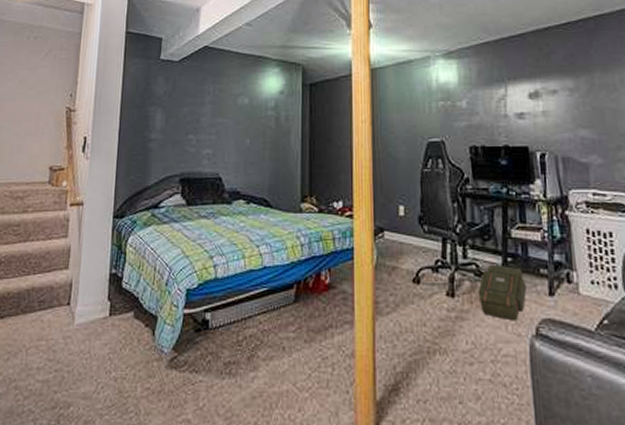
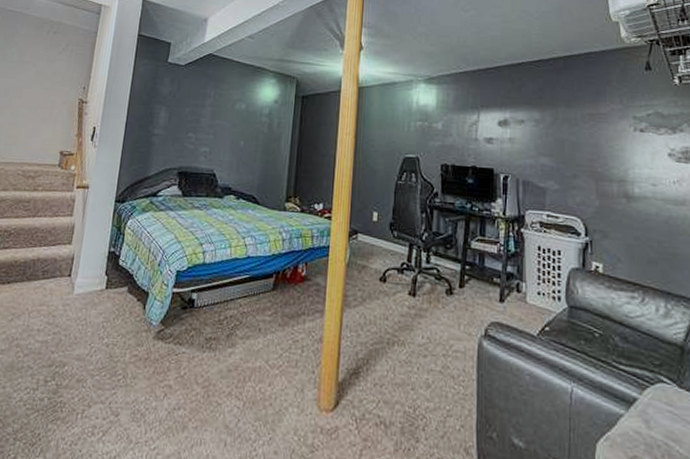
backpack: present [478,264,527,321] -> none [437,270,480,322]

